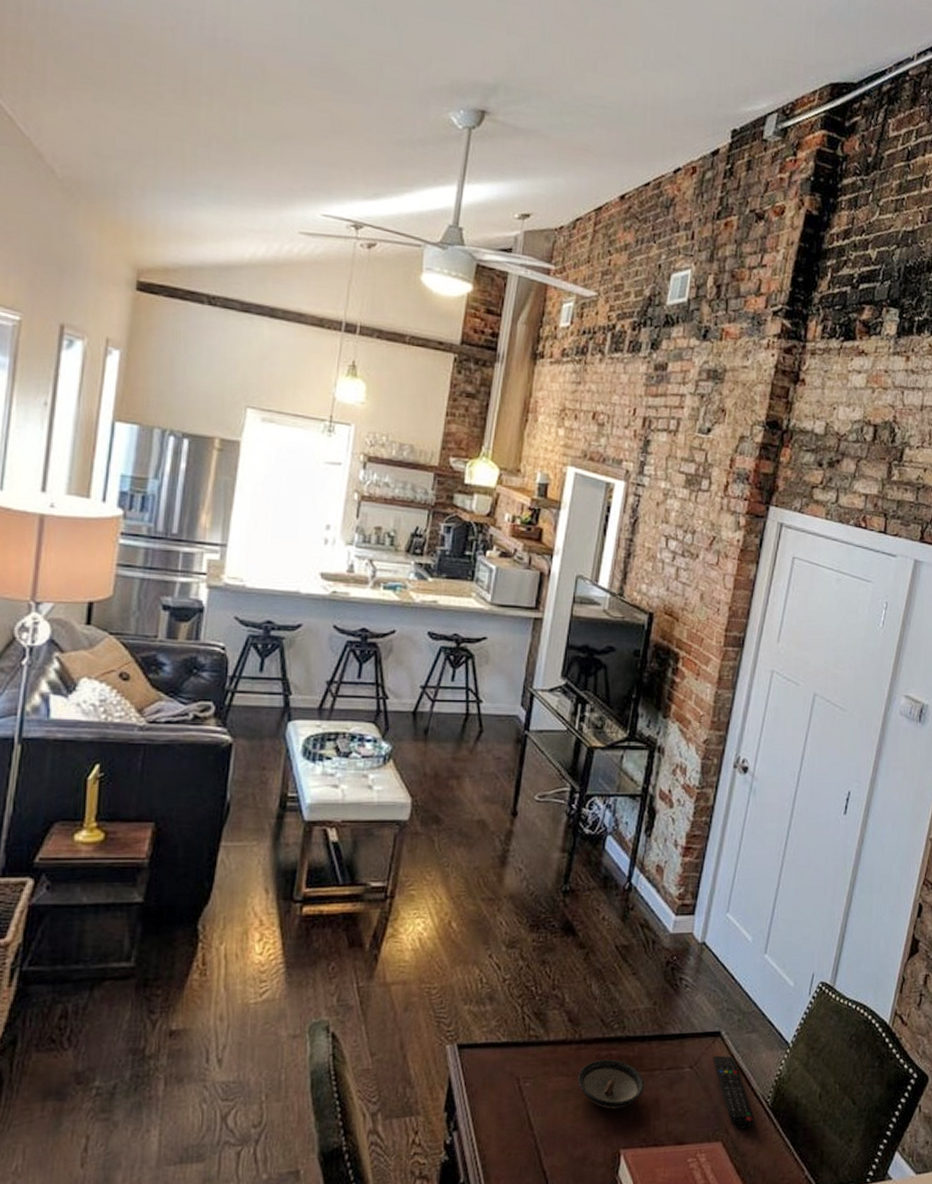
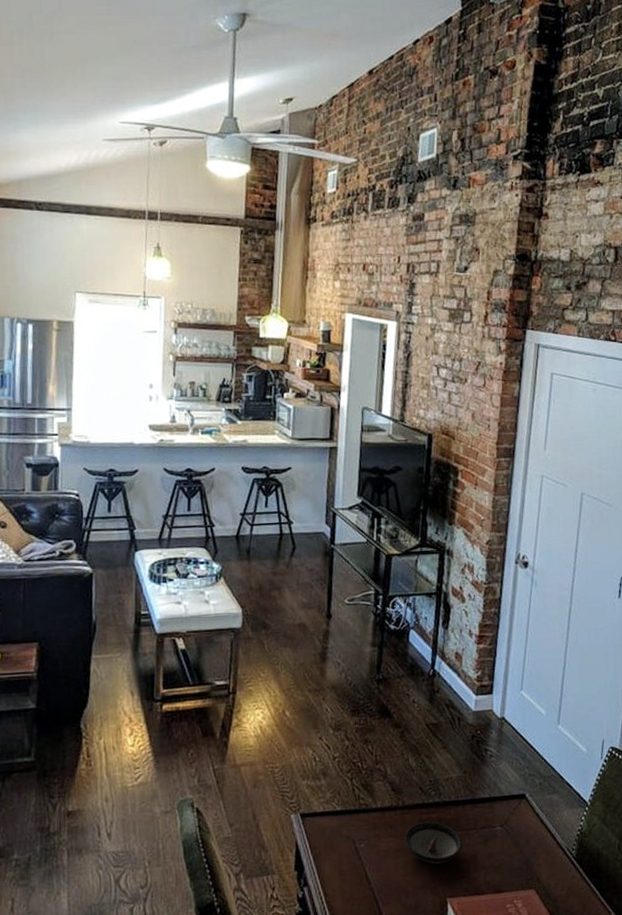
remote control: present [712,1055,756,1130] -> none [520,815,563,879]

